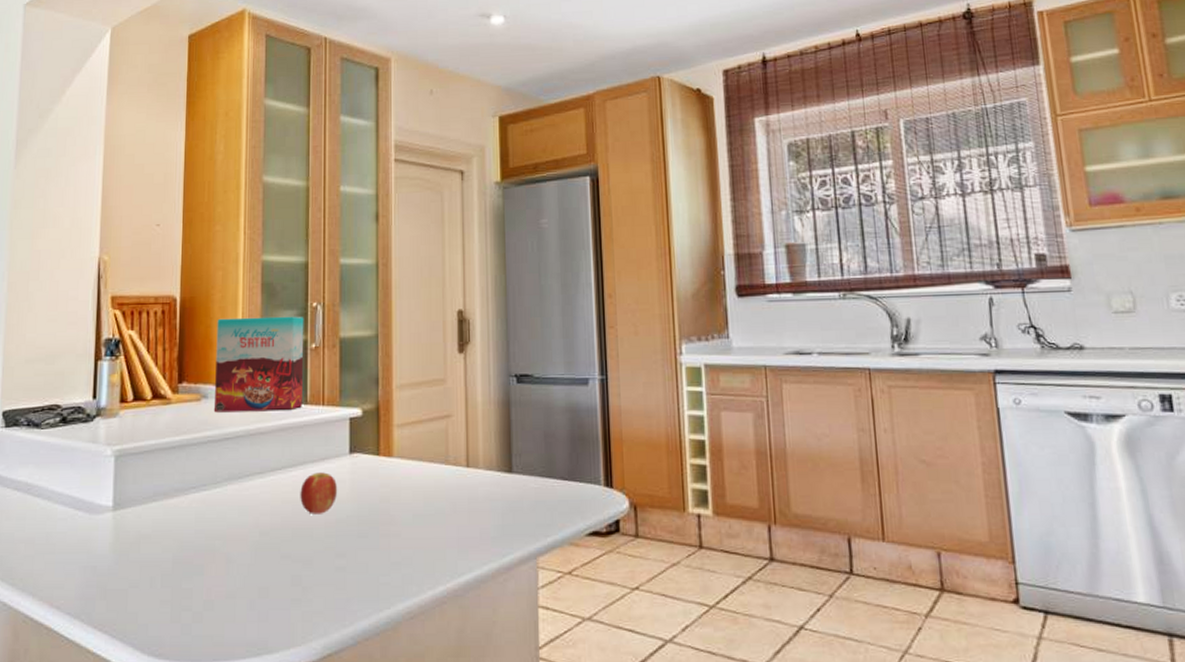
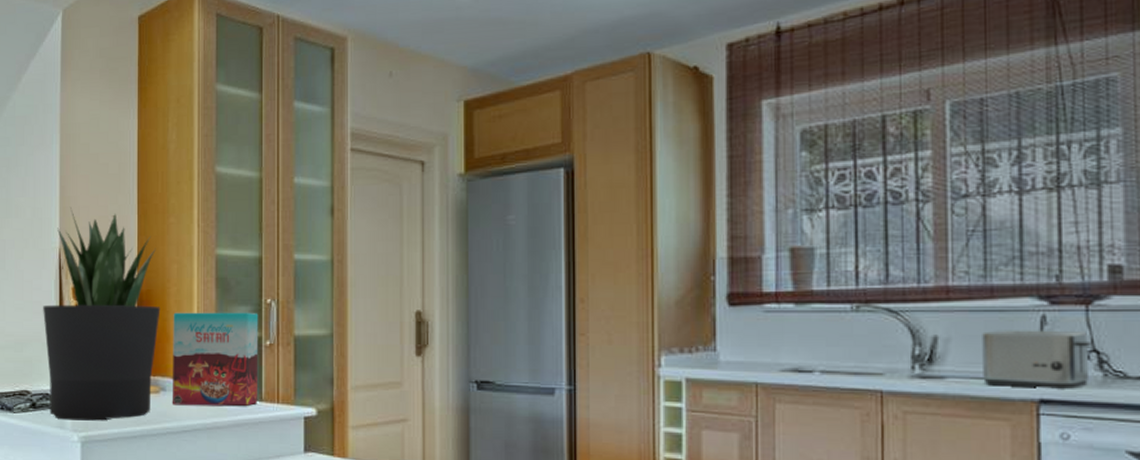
planter: none [78,217,204,434] -> present [43,208,161,421]
toaster: none [945,309,1031,362] -> present [982,330,1093,391]

